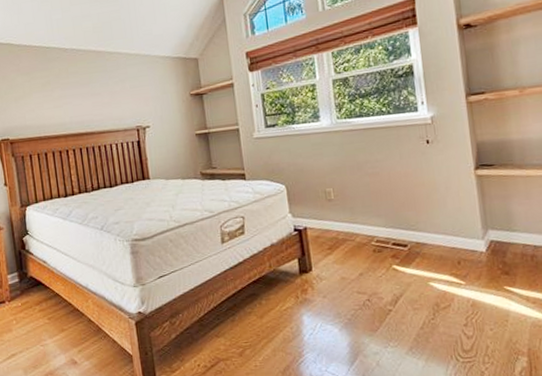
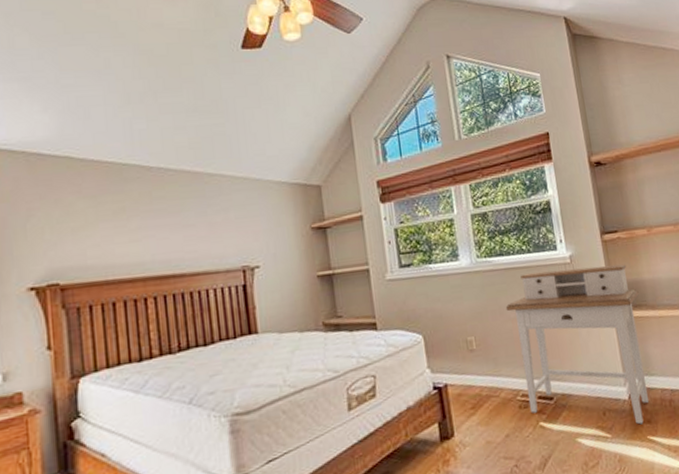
desk: none [363,124,509,275] -> present [505,264,649,425]

